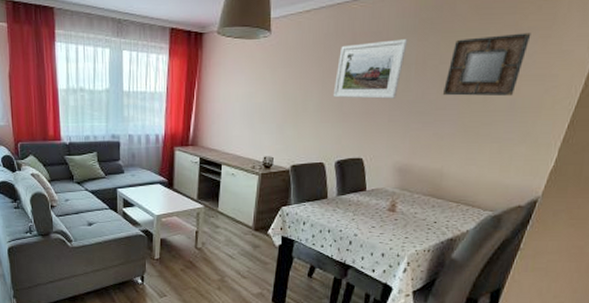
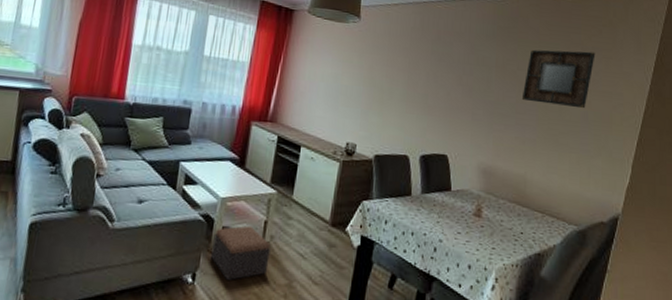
footstool: none [154,236,203,279] -> present [211,225,271,280]
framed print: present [332,39,408,99] -> none [418,40,488,98]

